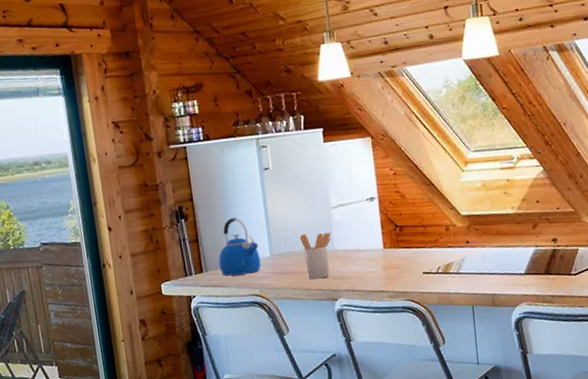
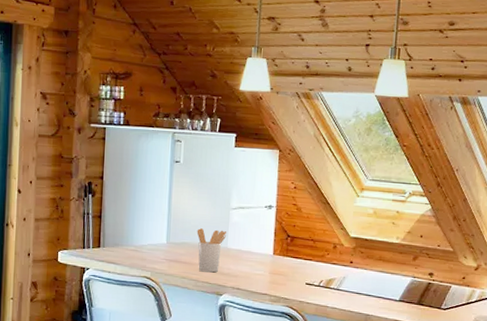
kettle: present [218,218,261,276] -> none [116,201,158,257]

